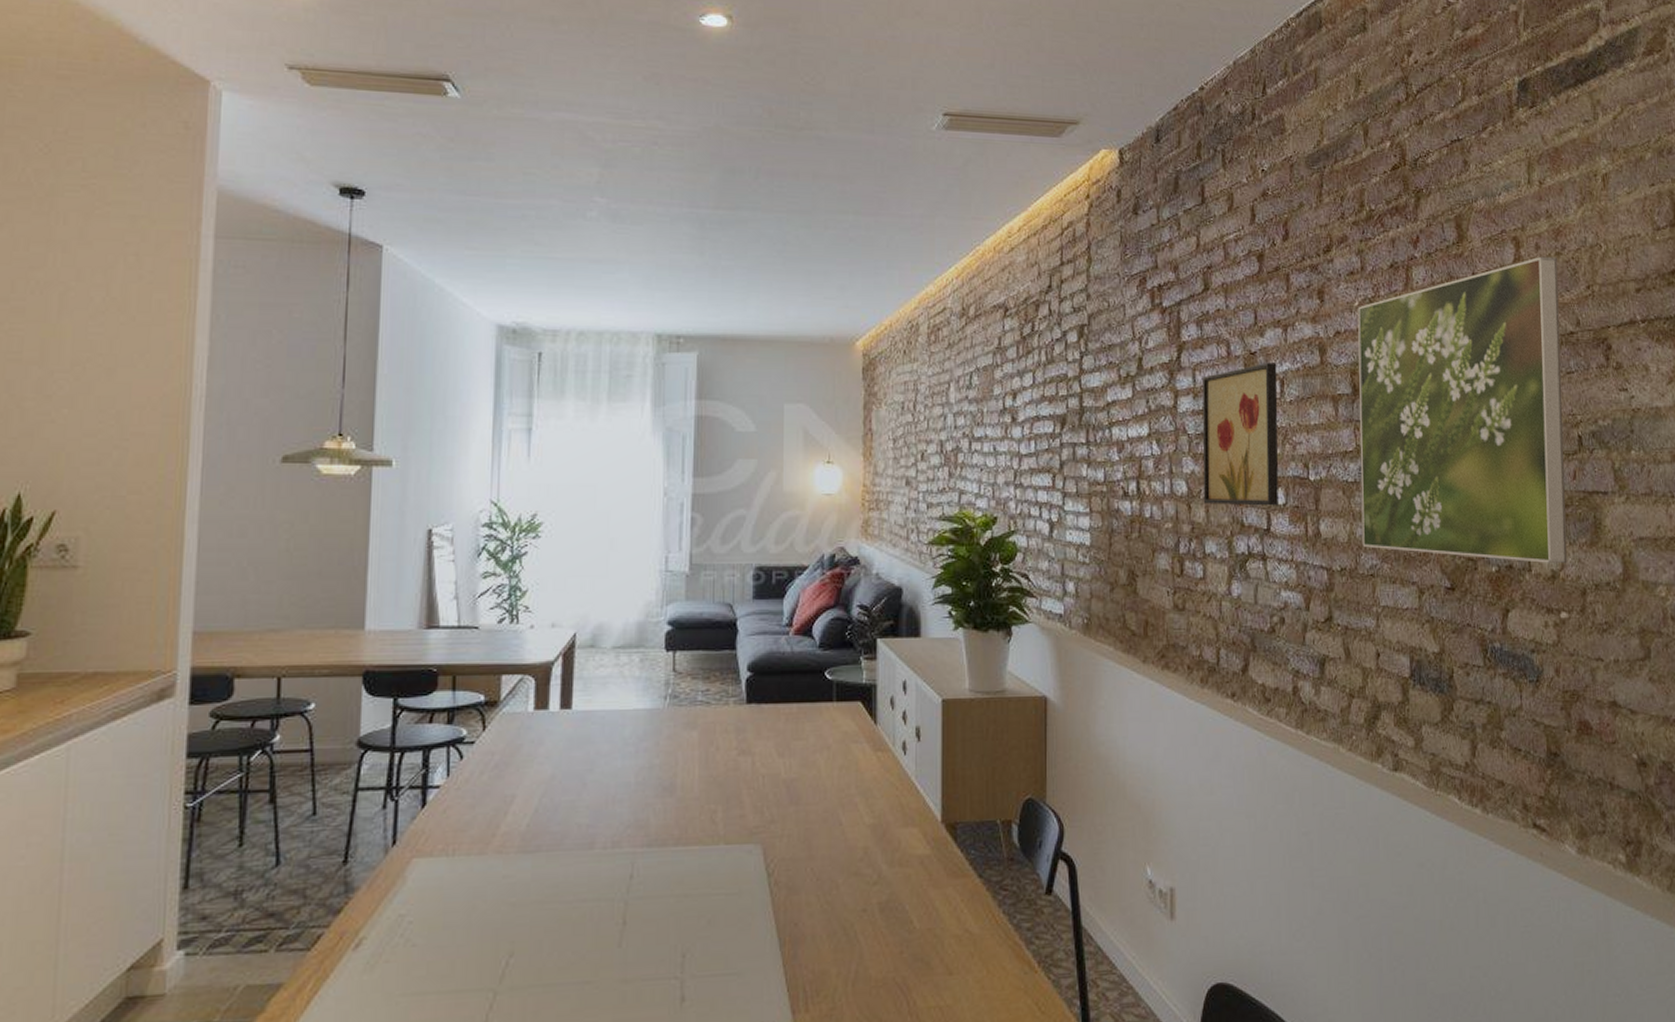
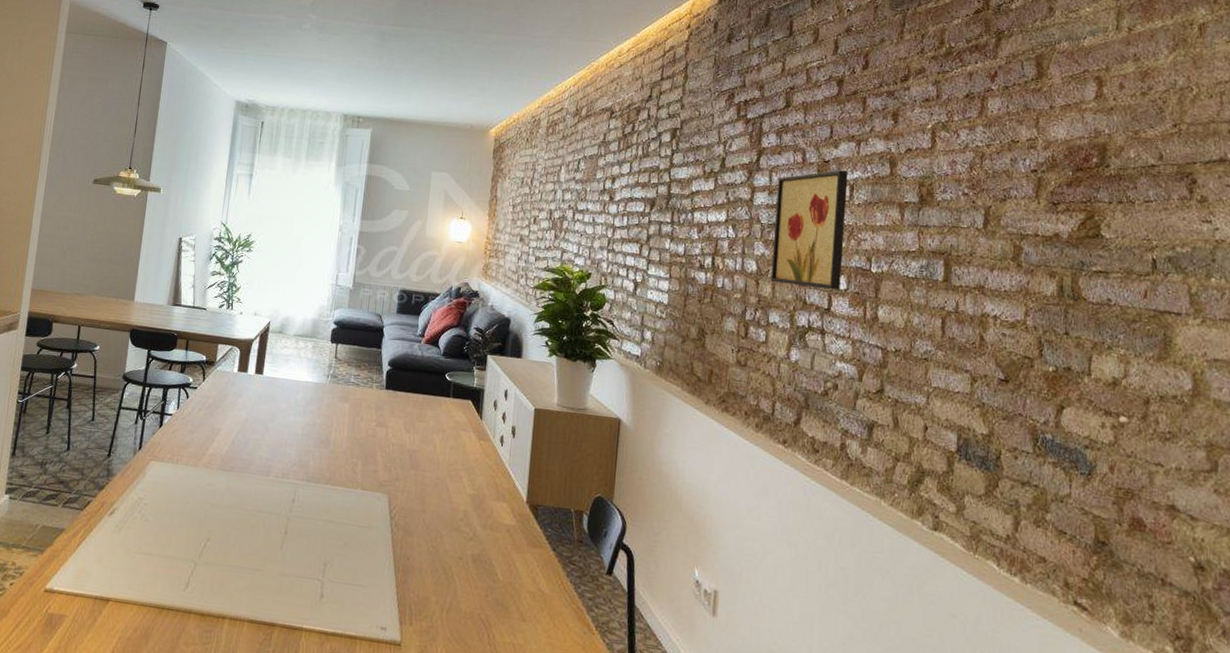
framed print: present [1358,256,1567,563] -> none [918,95,1142,373]

